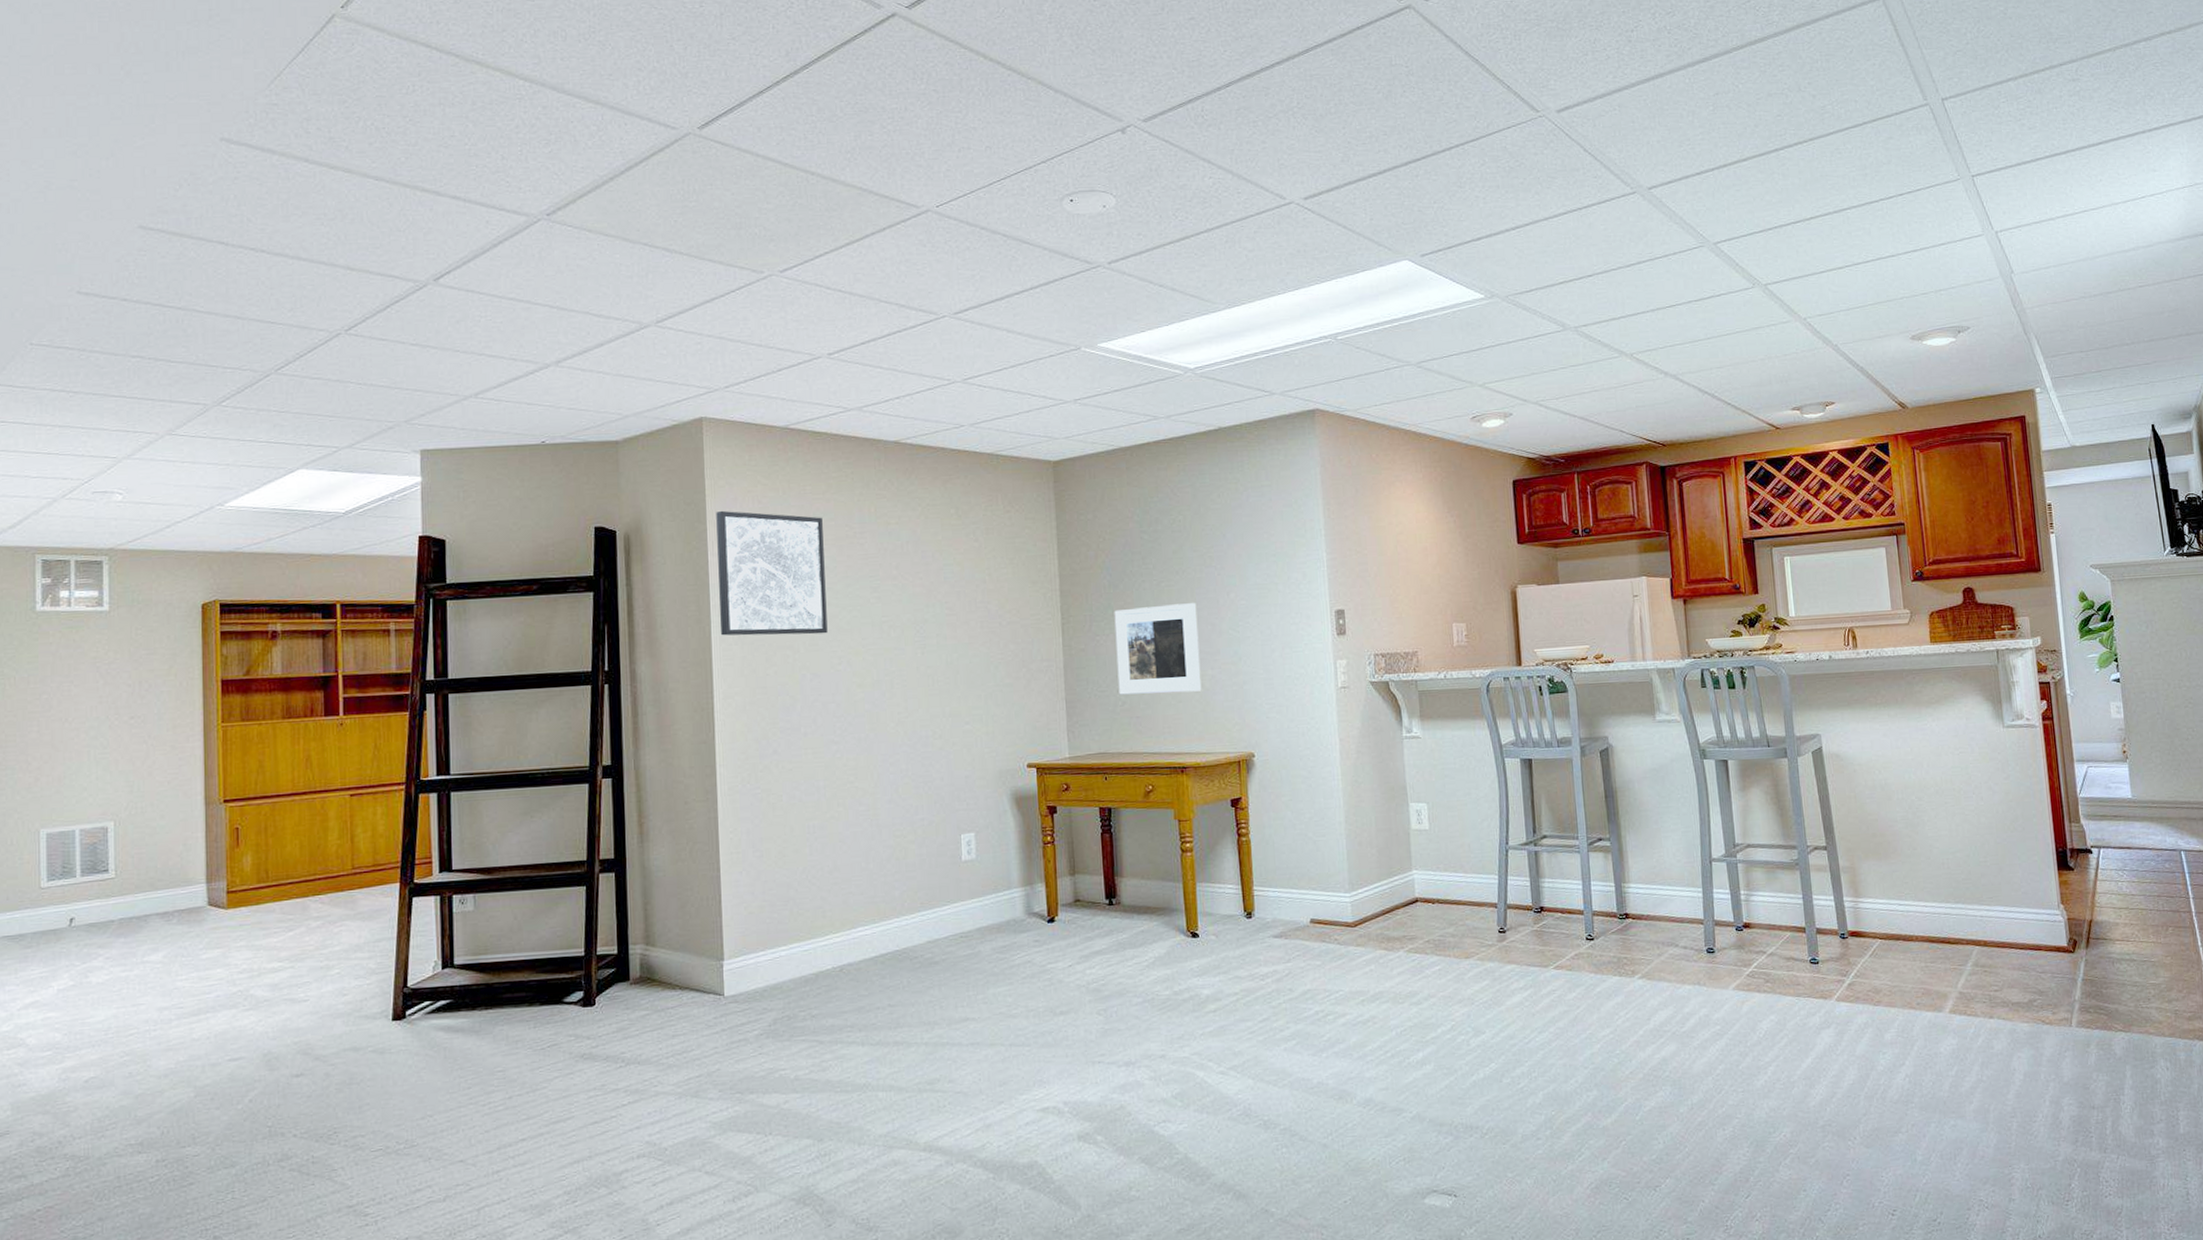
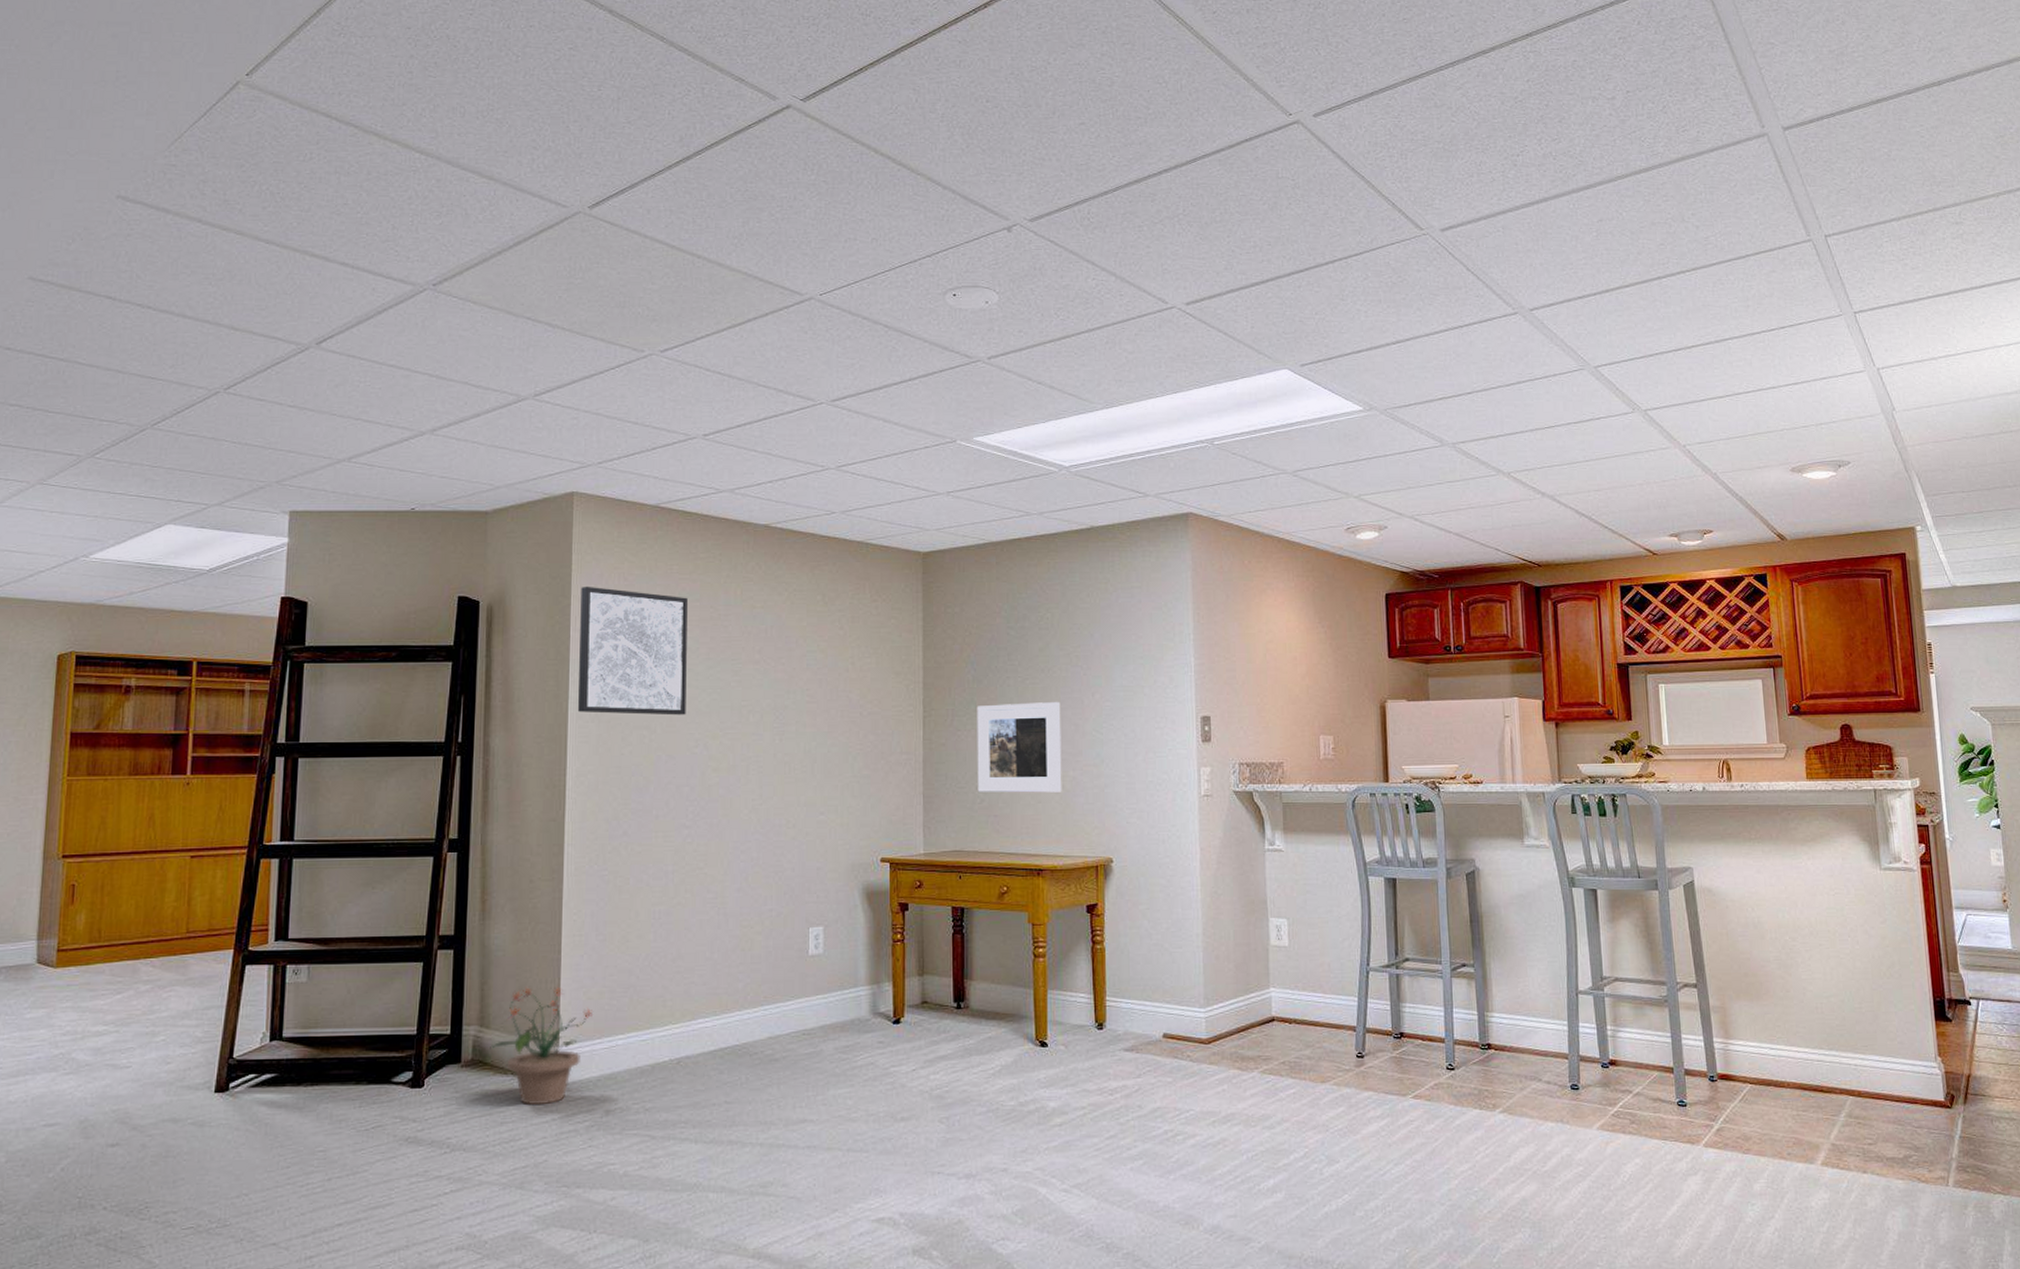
potted plant: none [657,903,756,1017] -> present [490,986,594,1104]

